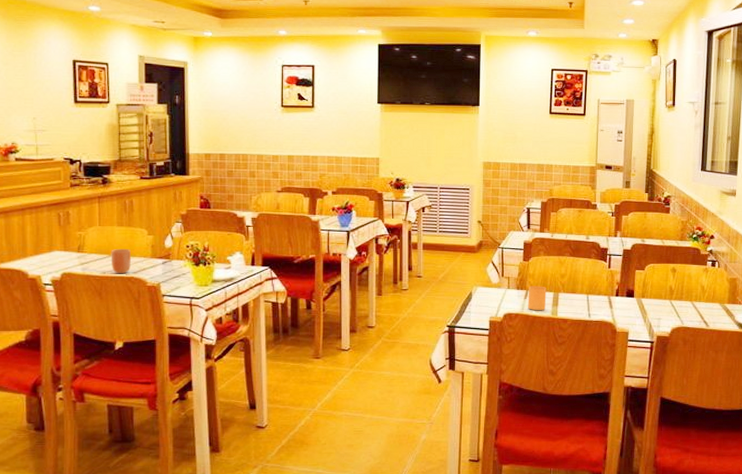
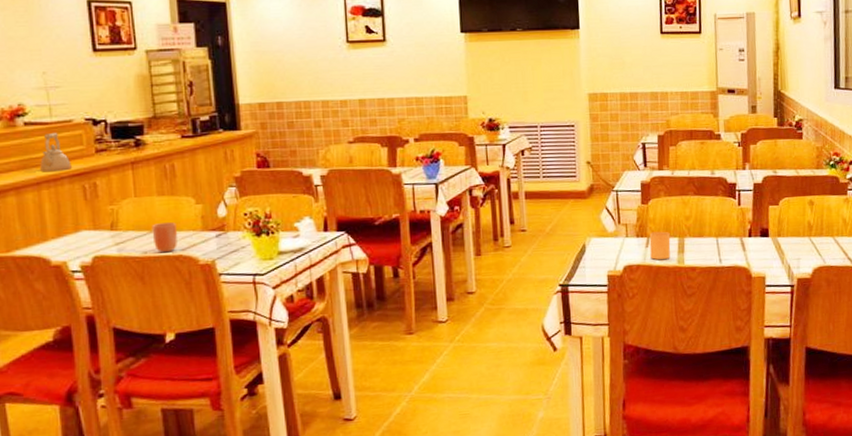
kettle: none [25,168,51,201] -> present [40,133,72,173]

